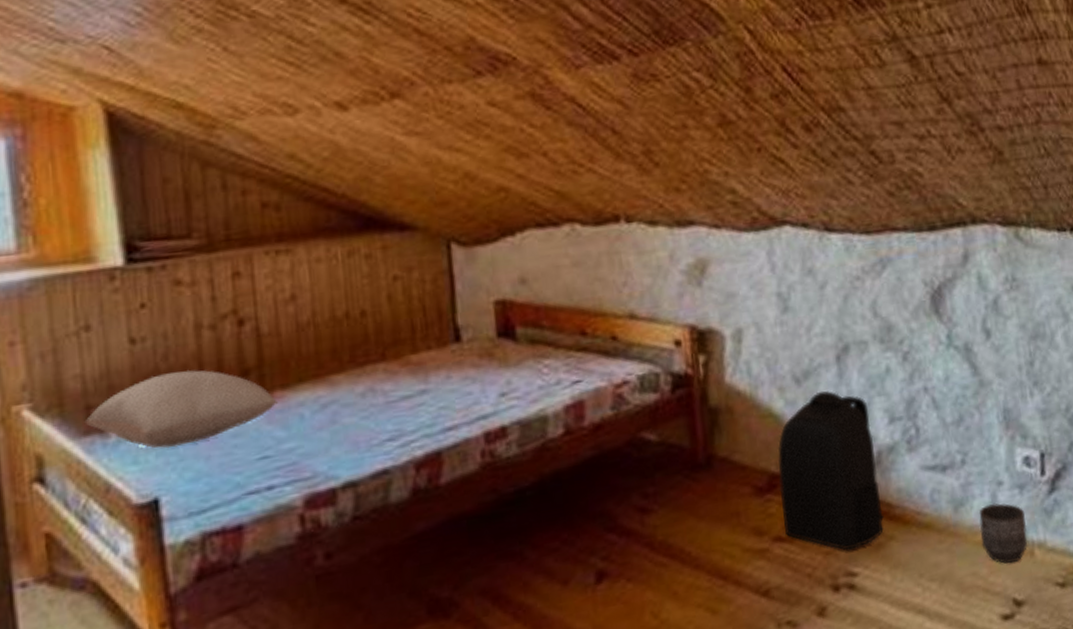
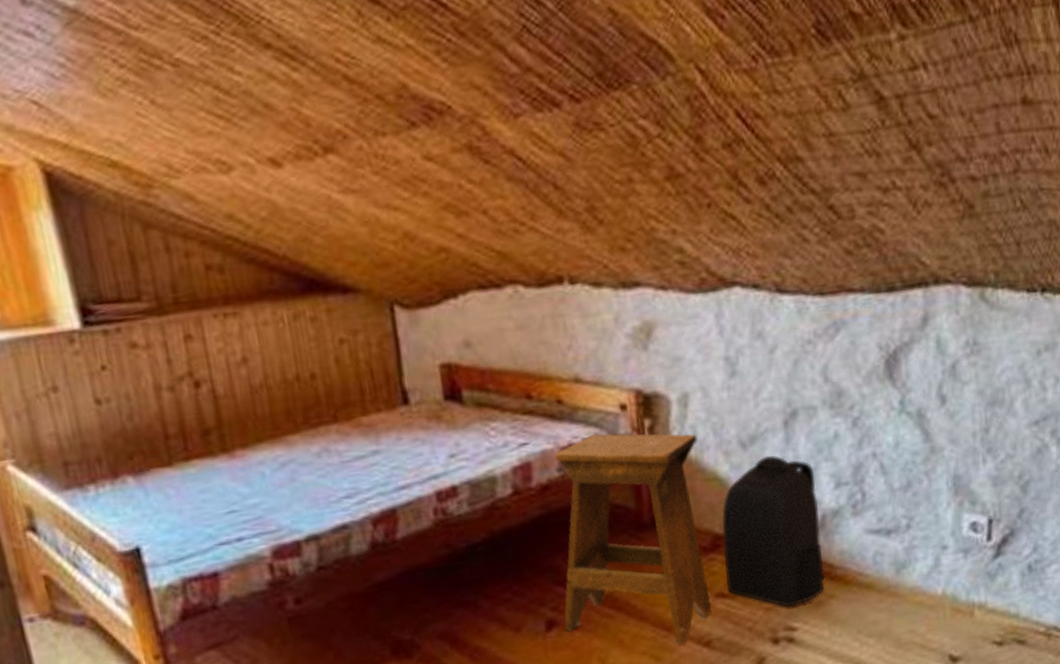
pillow: present [84,369,279,449] -> none [64,429,240,502]
stool: none [608,369,769,596] -> present [555,433,711,645]
planter: present [979,502,1028,564] -> none [921,565,969,623]

